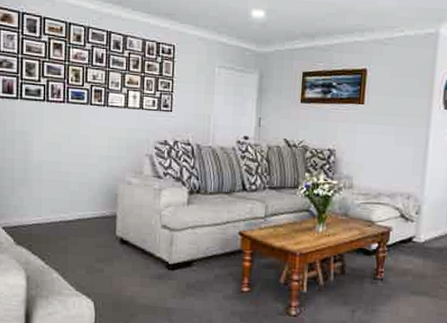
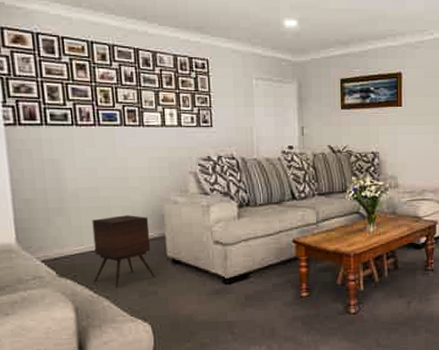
side table: none [46,191,103,261] -> present [92,215,156,288]

